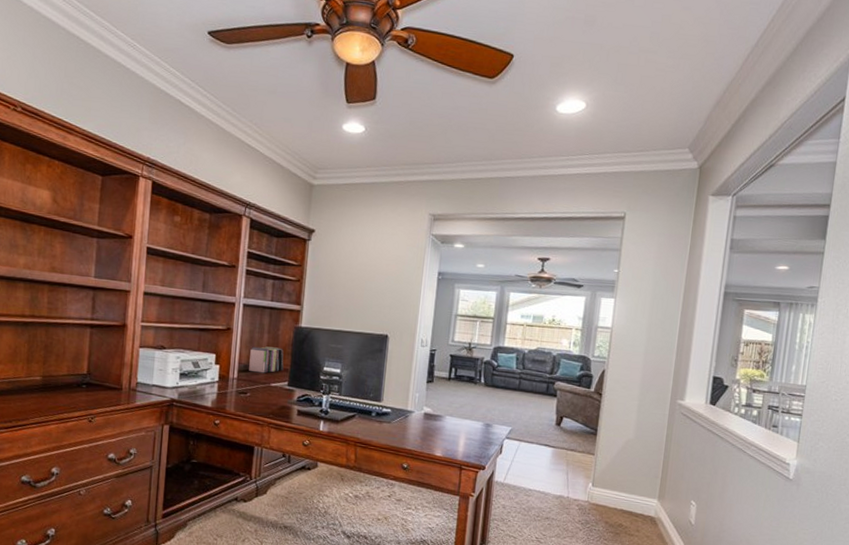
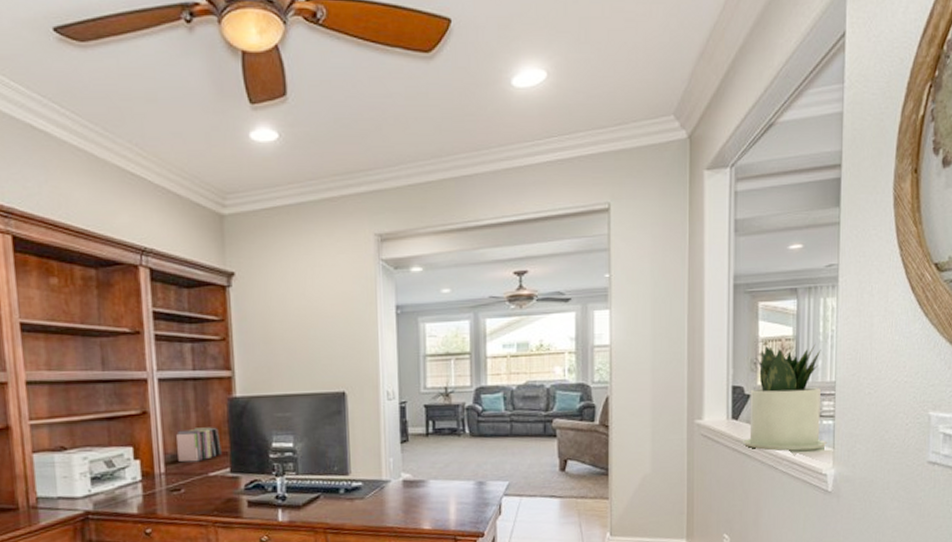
planter: none [717,347,796,441] -> present [743,343,827,452]

